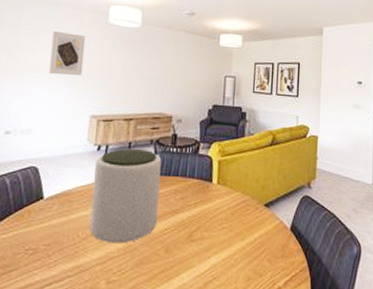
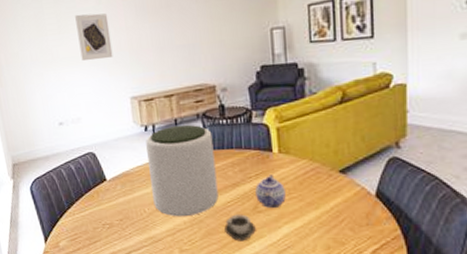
cup: none [157,242,187,272] -> present [224,214,256,242]
teapot: none [192,204,218,237] -> present [255,175,286,208]

